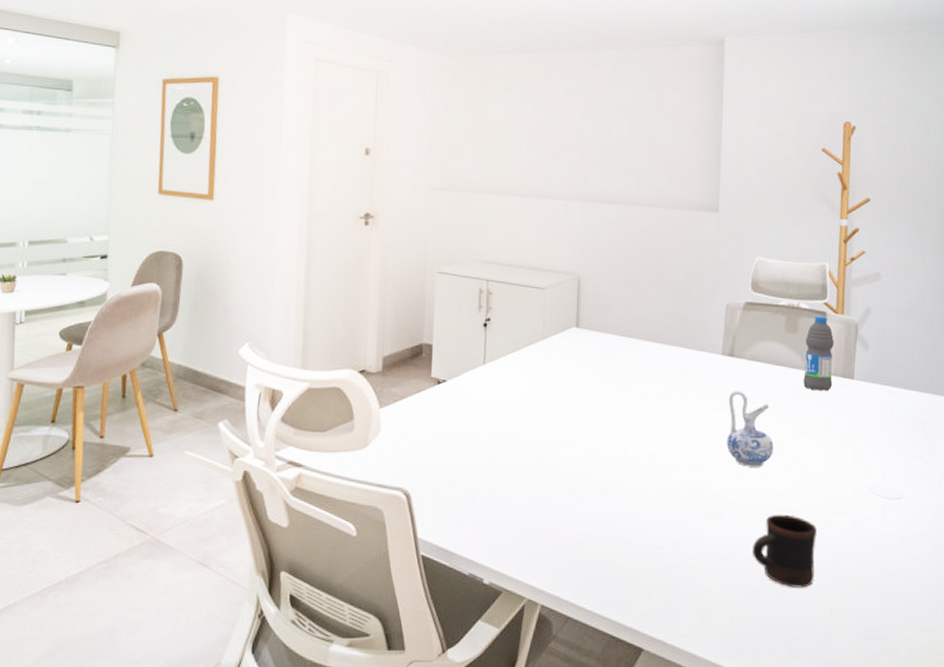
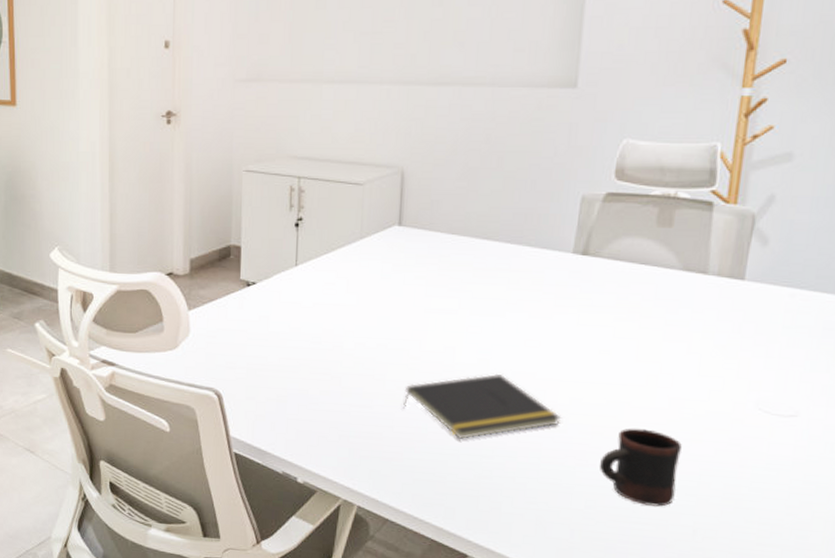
notepad: none [582,466,720,531] -> present [403,373,562,439]
ceramic pitcher: present [726,391,773,468] -> none [574,293,633,378]
water bottle: present [803,316,834,391] -> none [676,207,721,294]

